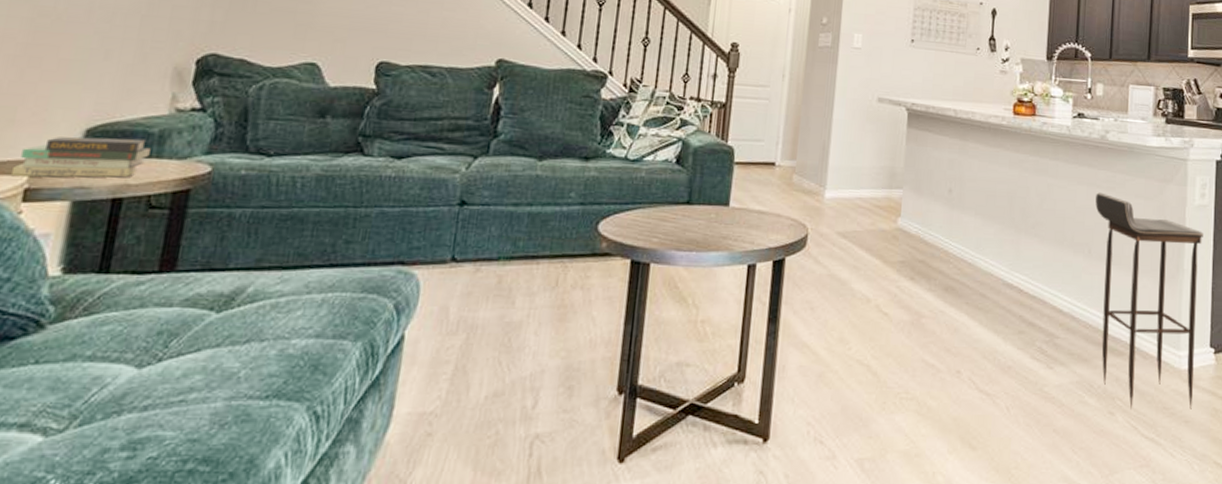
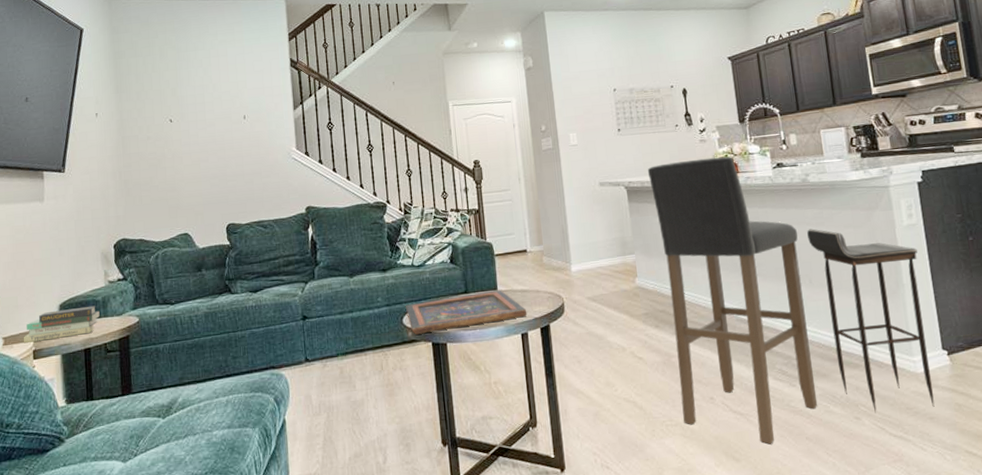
painted panel: none [604,205,761,247] -> present [405,290,527,335]
bar stool: none [921,89,1086,433] -> present [647,156,818,445]

